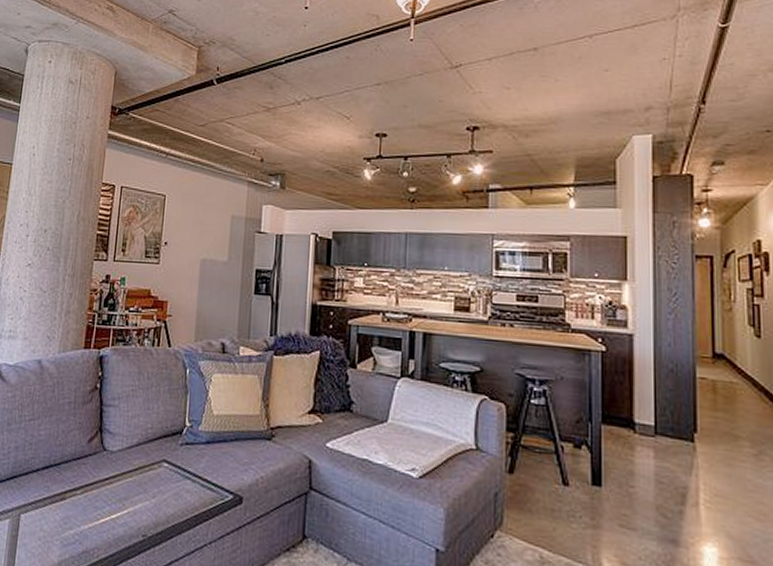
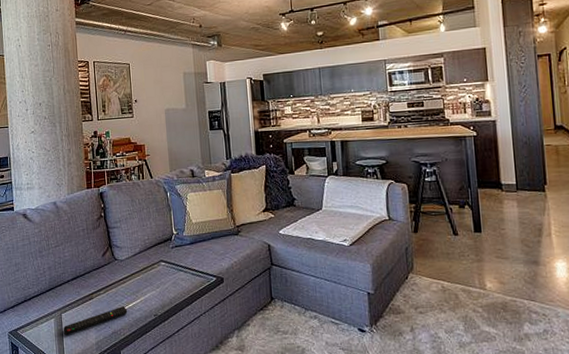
remote control: none [19,516,108,545] -> present [64,306,128,335]

